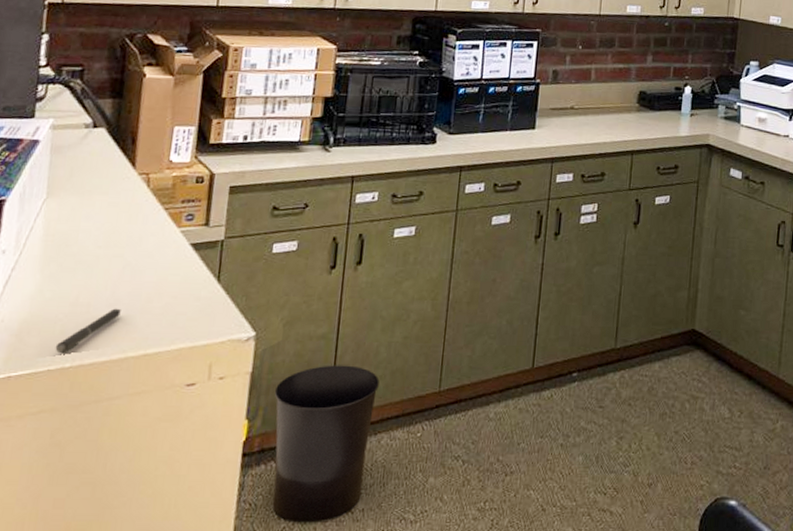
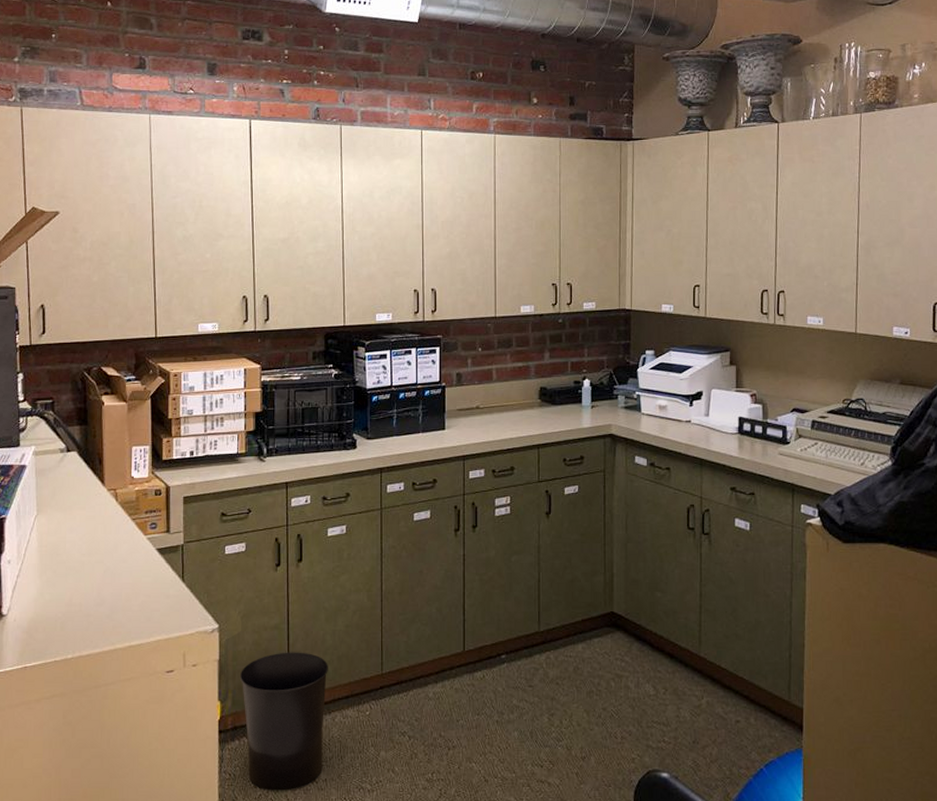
pen: present [55,308,121,354] -> none [58,607,107,647]

